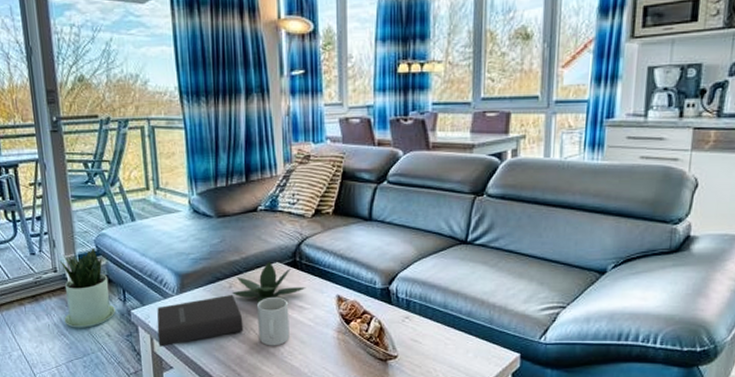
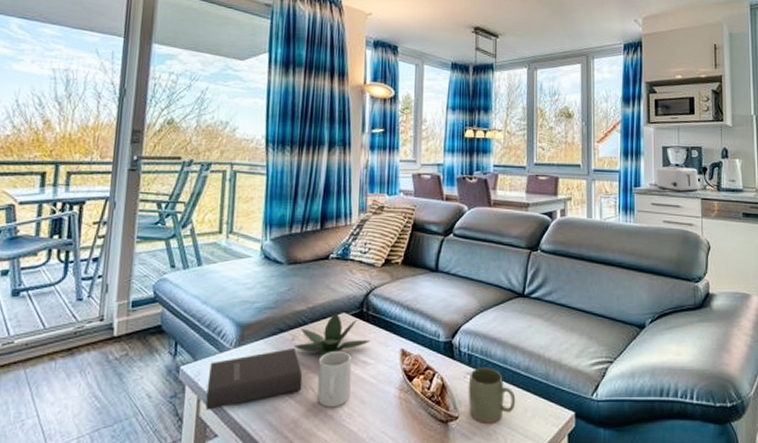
planter: present [59,247,115,328] -> none [100,293,163,388]
mug: none [407,312,457,362] -> present [468,367,516,423]
toaster: none [635,90,694,122] -> present [656,166,698,193]

